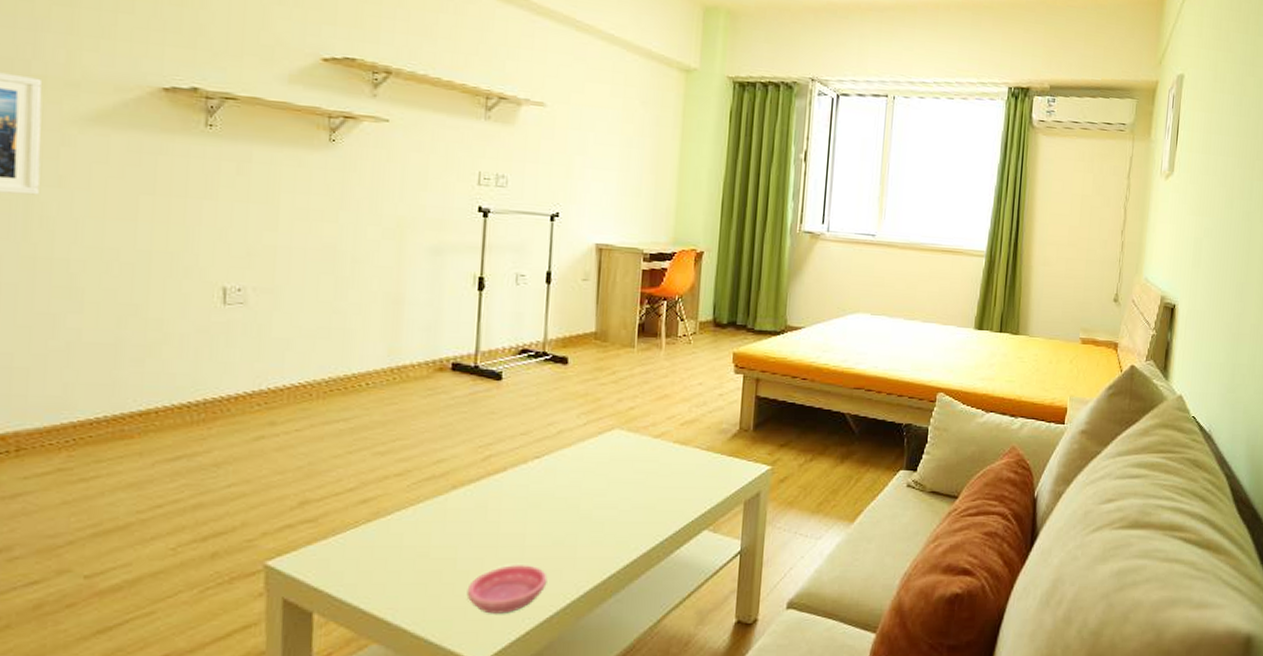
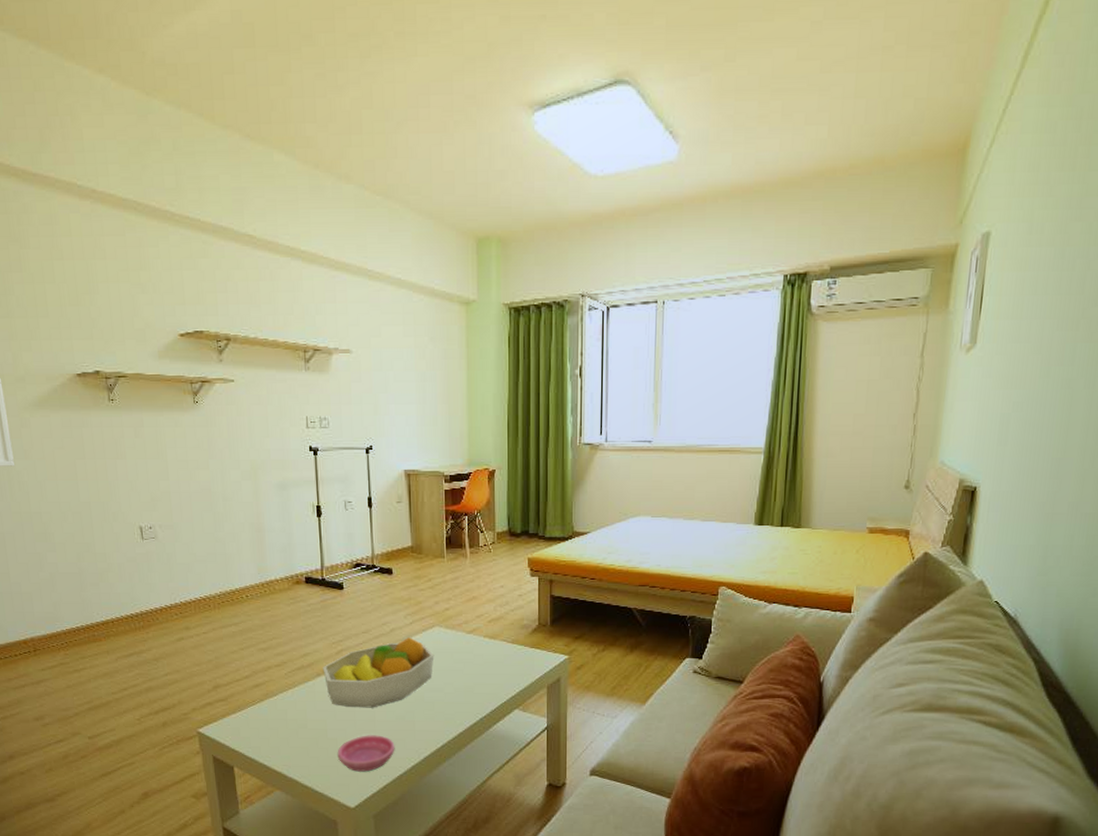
fruit bowl: none [461,441,610,530] -> present [323,637,434,708]

